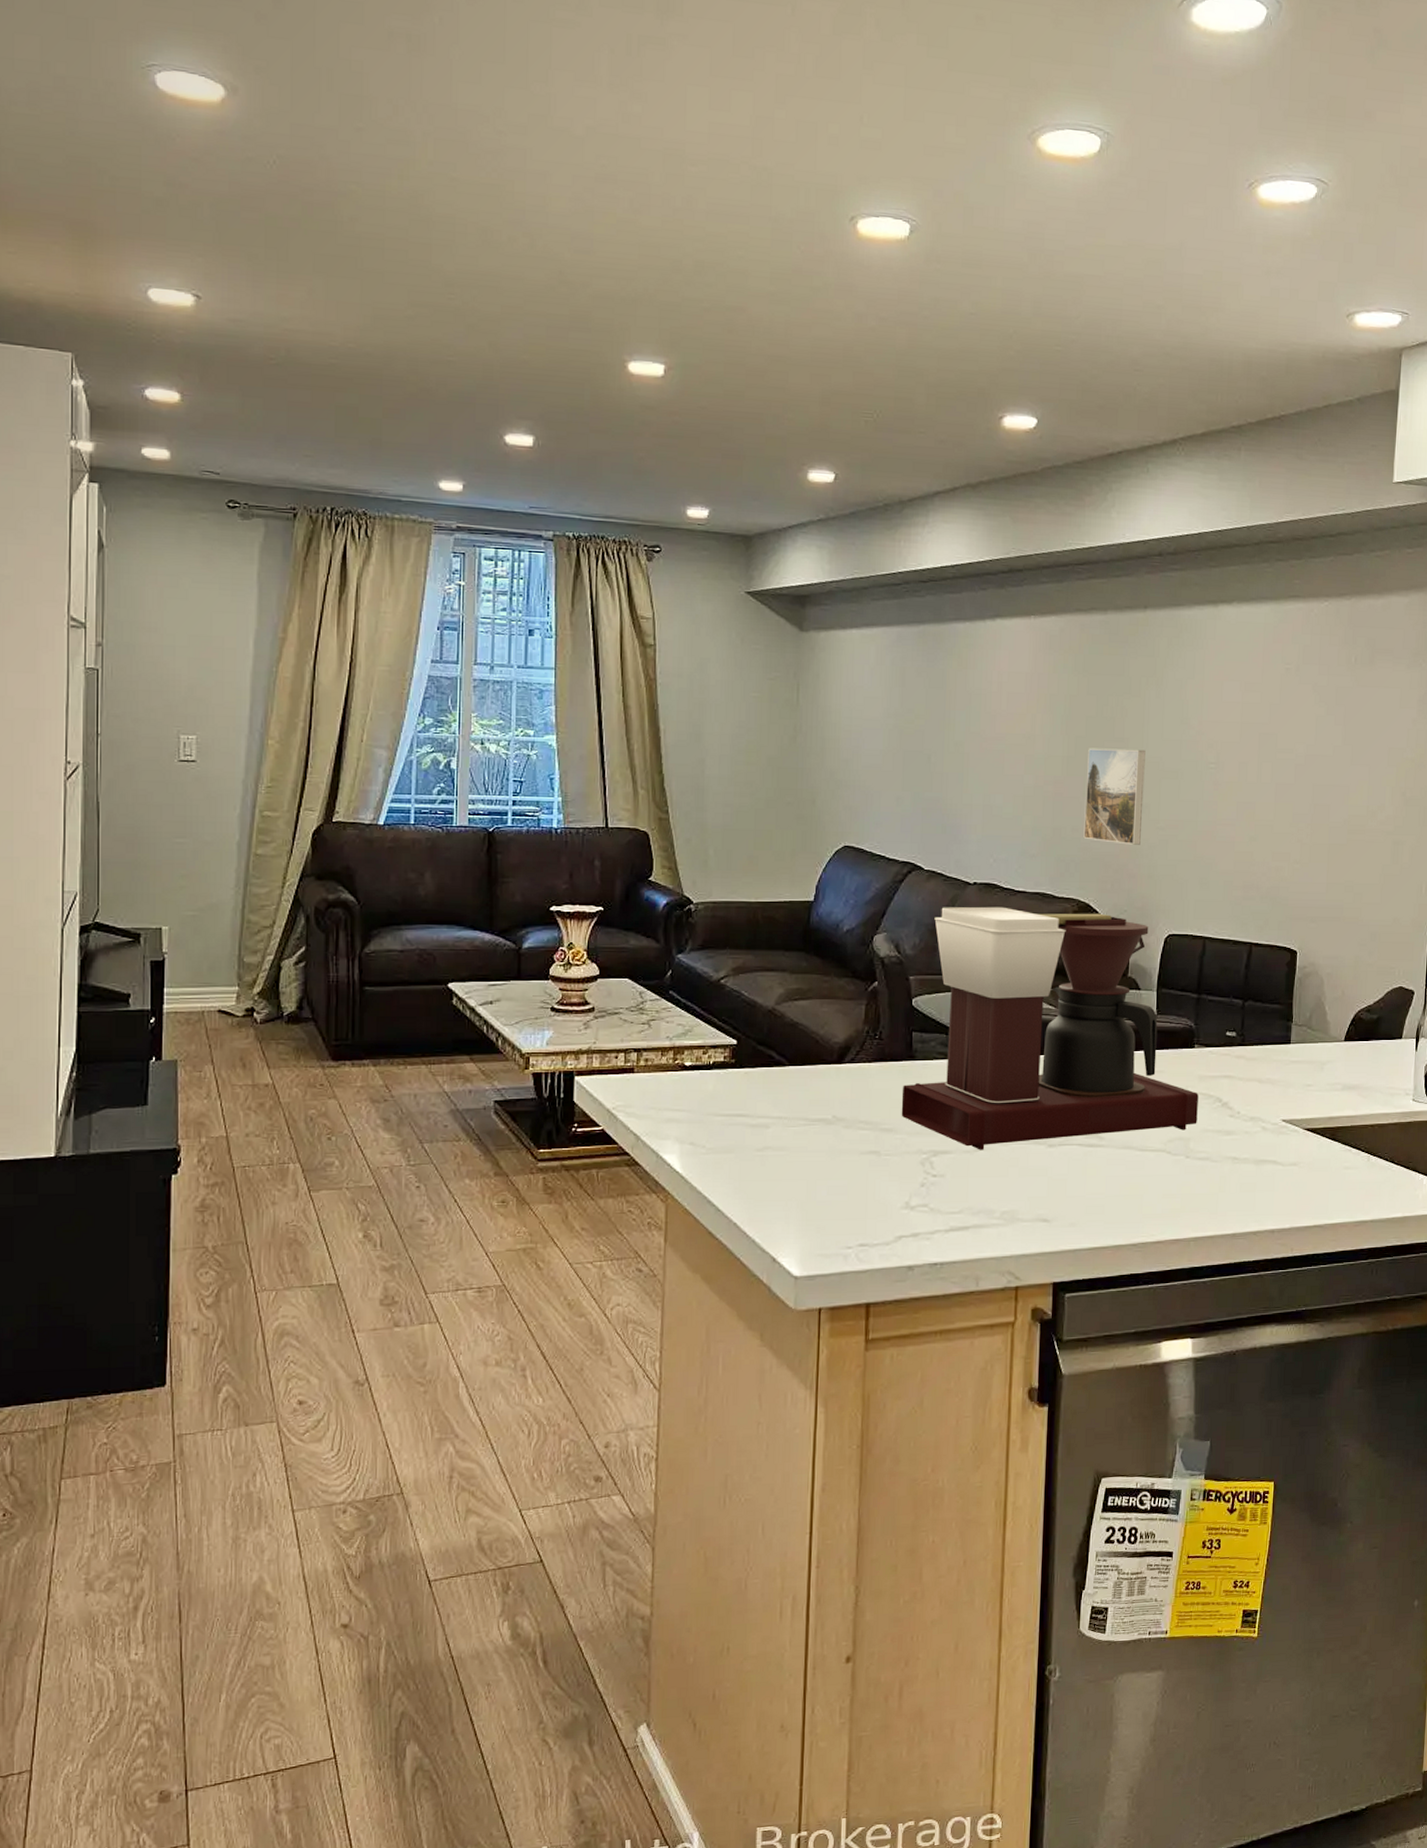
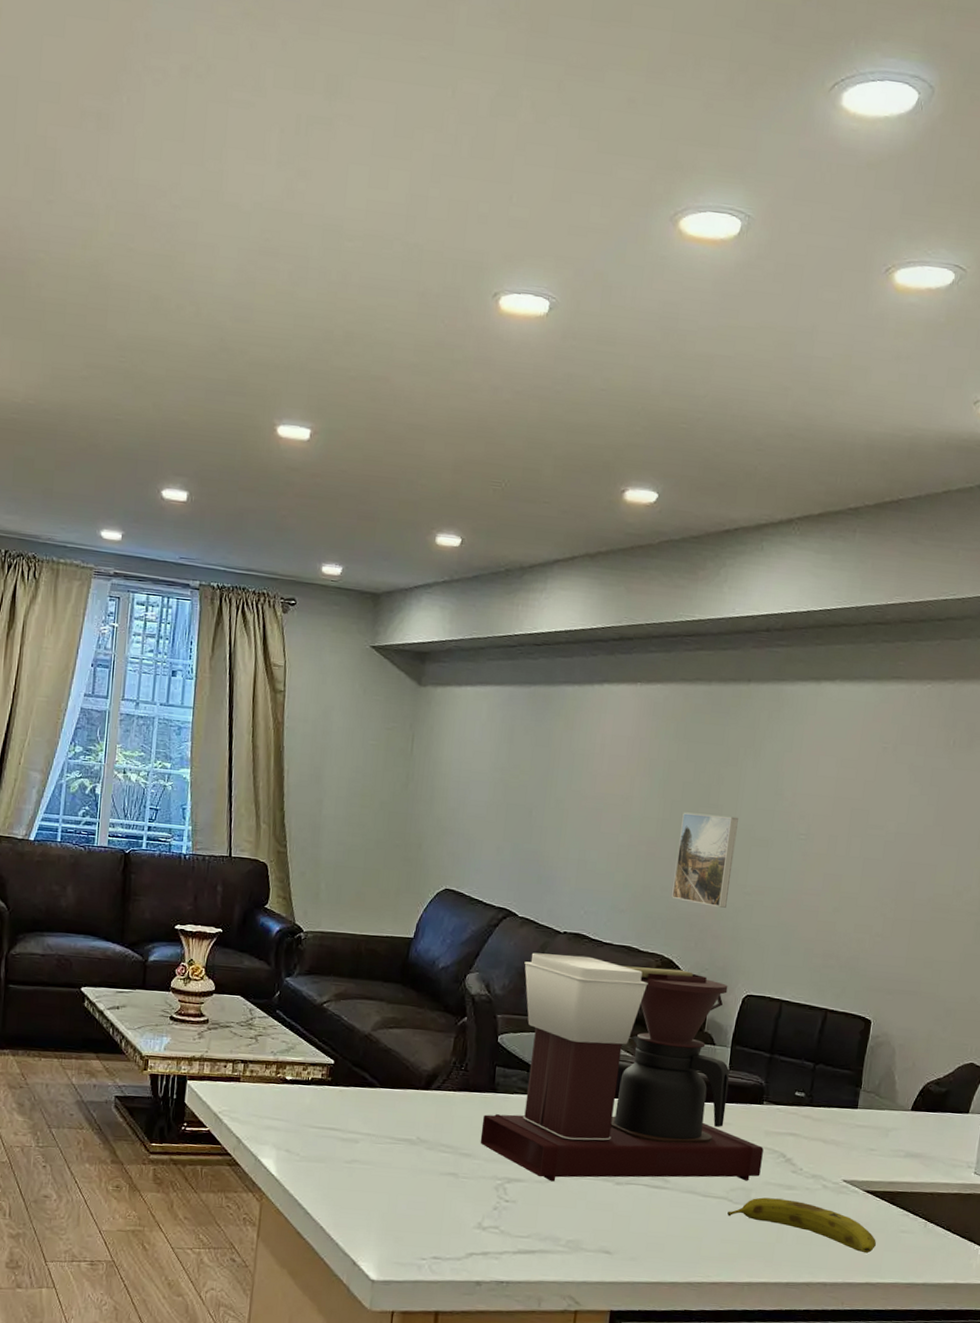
fruit: none [1167,1146,1321,1195] -> present [727,1197,877,1254]

